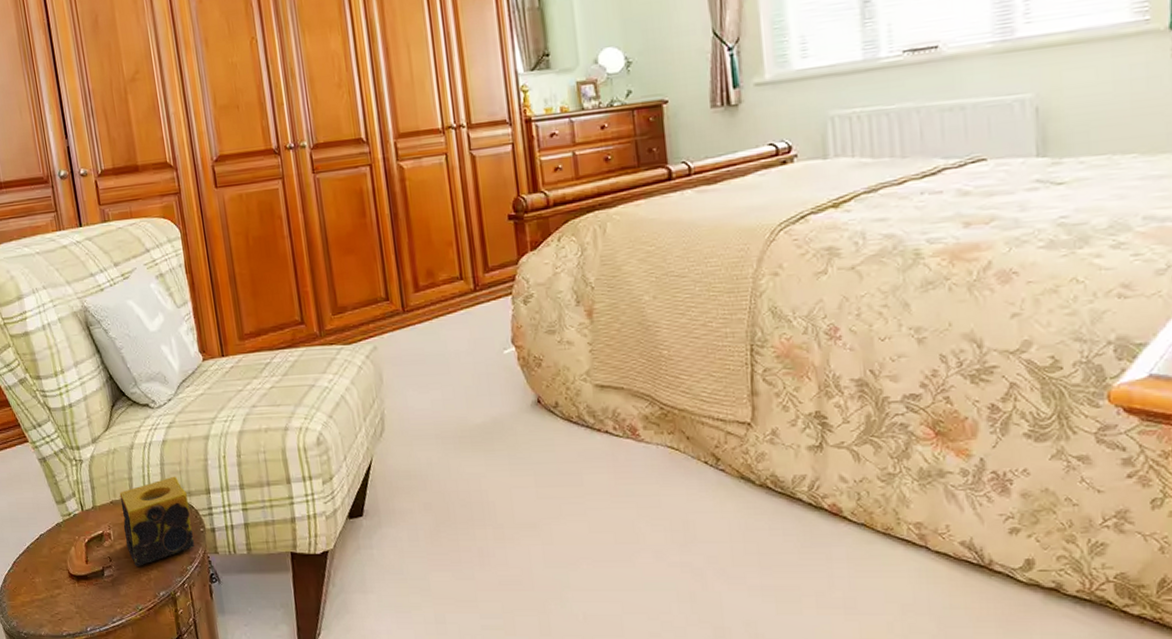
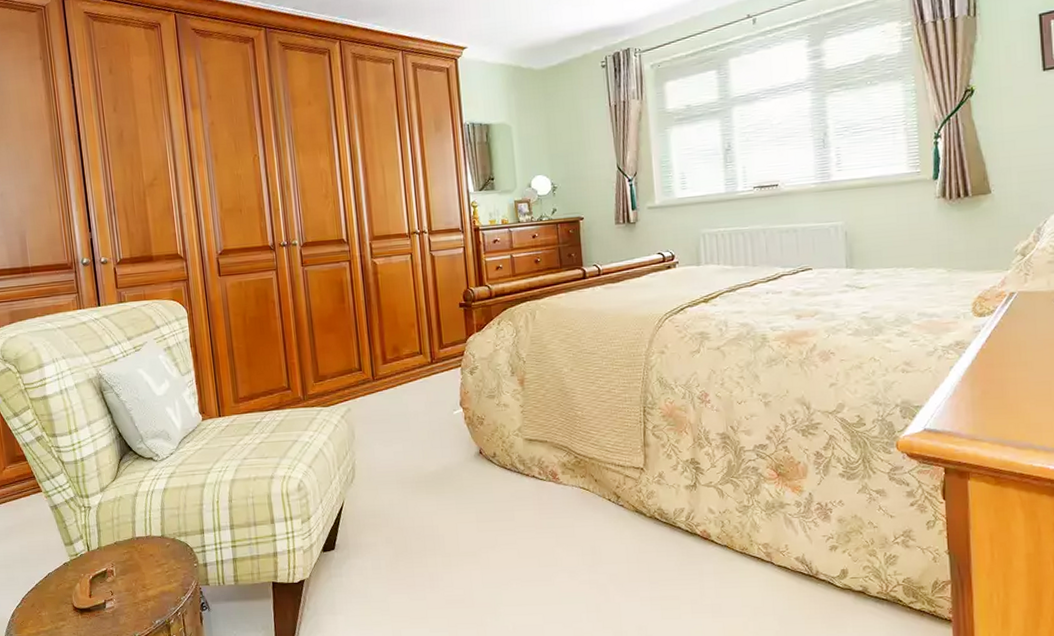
candle: present [119,476,194,566] -> none [123,519,188,599]

